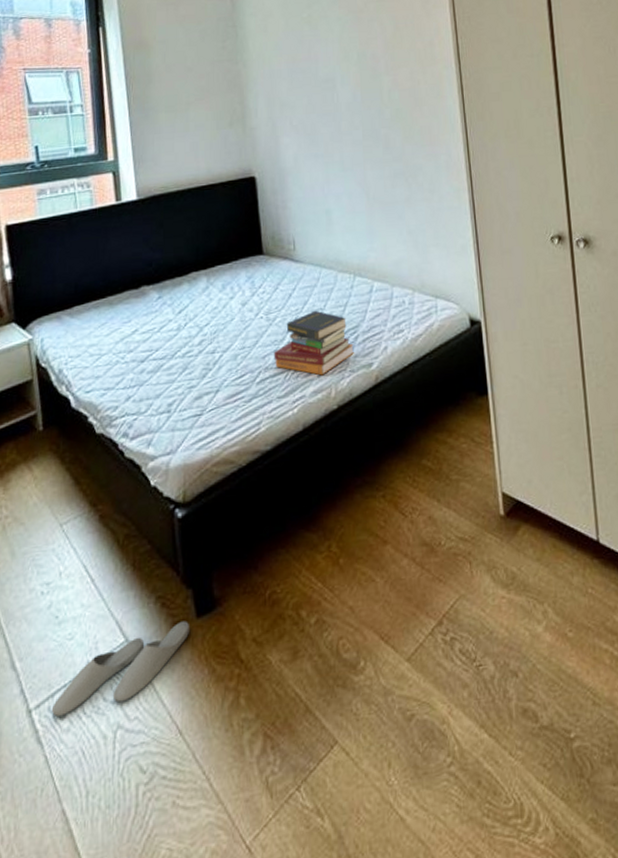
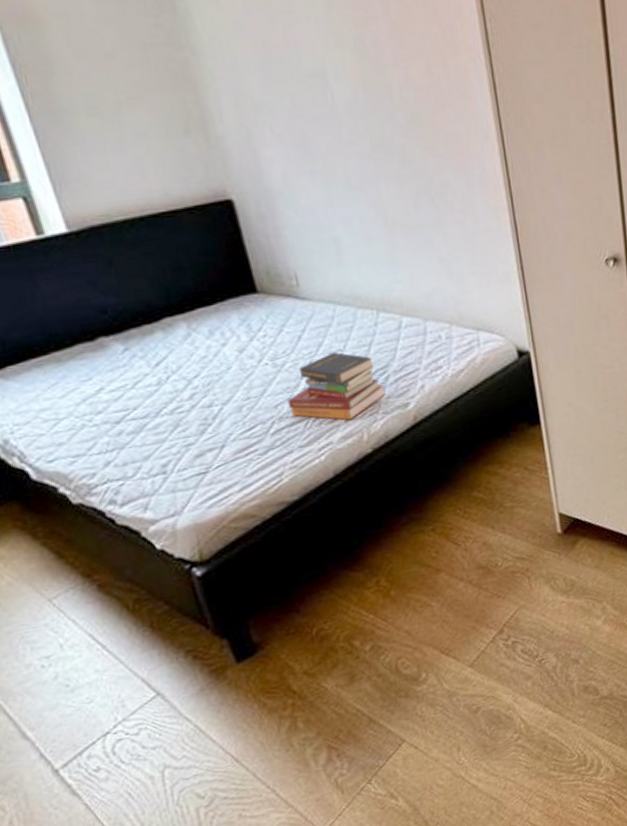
slippers: present [51,621,189,718] -> none [81,667,231,771]

